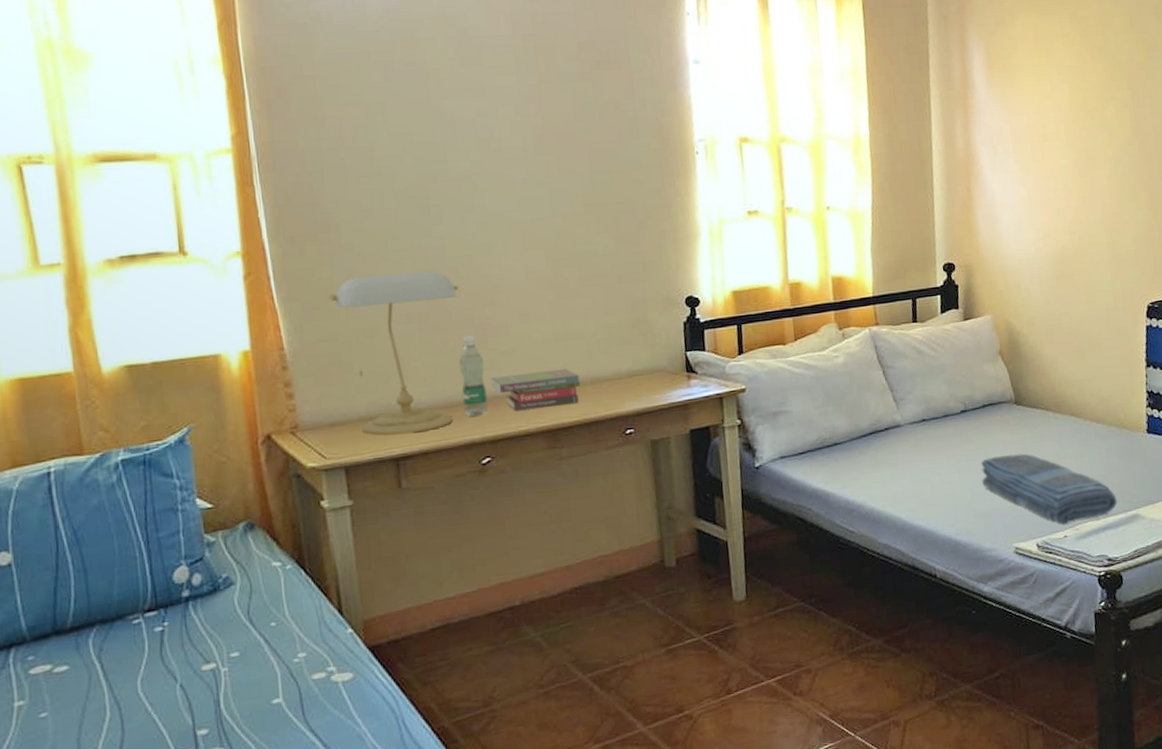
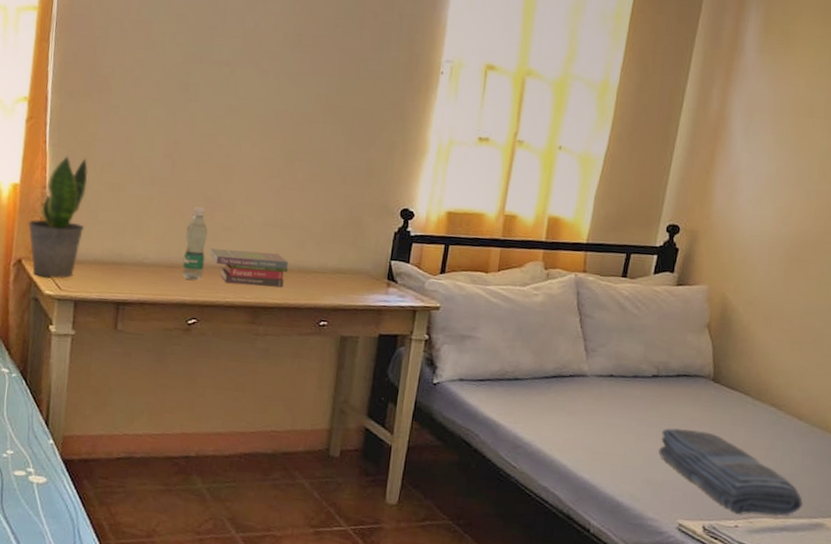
potted plant: none [270,307,340,449] -> present [28,155,88,279]
desk lamp: present [328,271,459,436] -> none [90,136,200,284]

